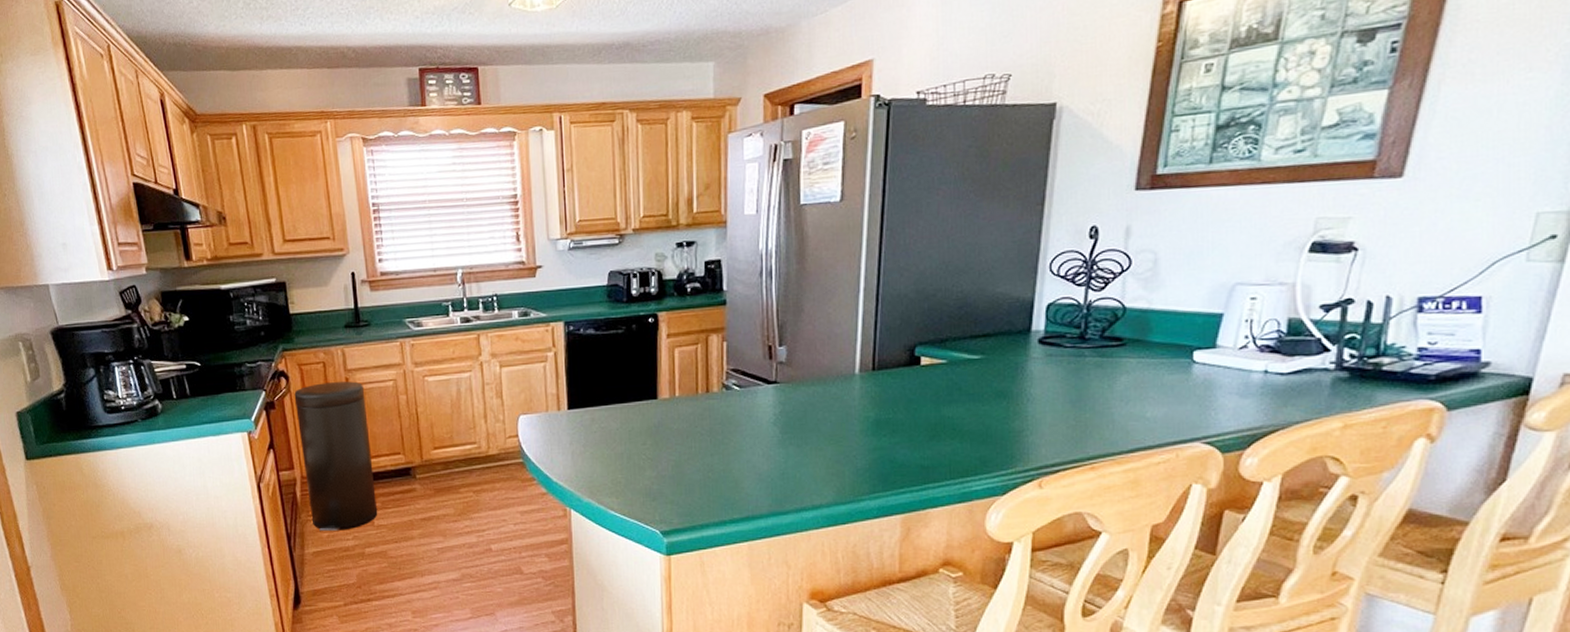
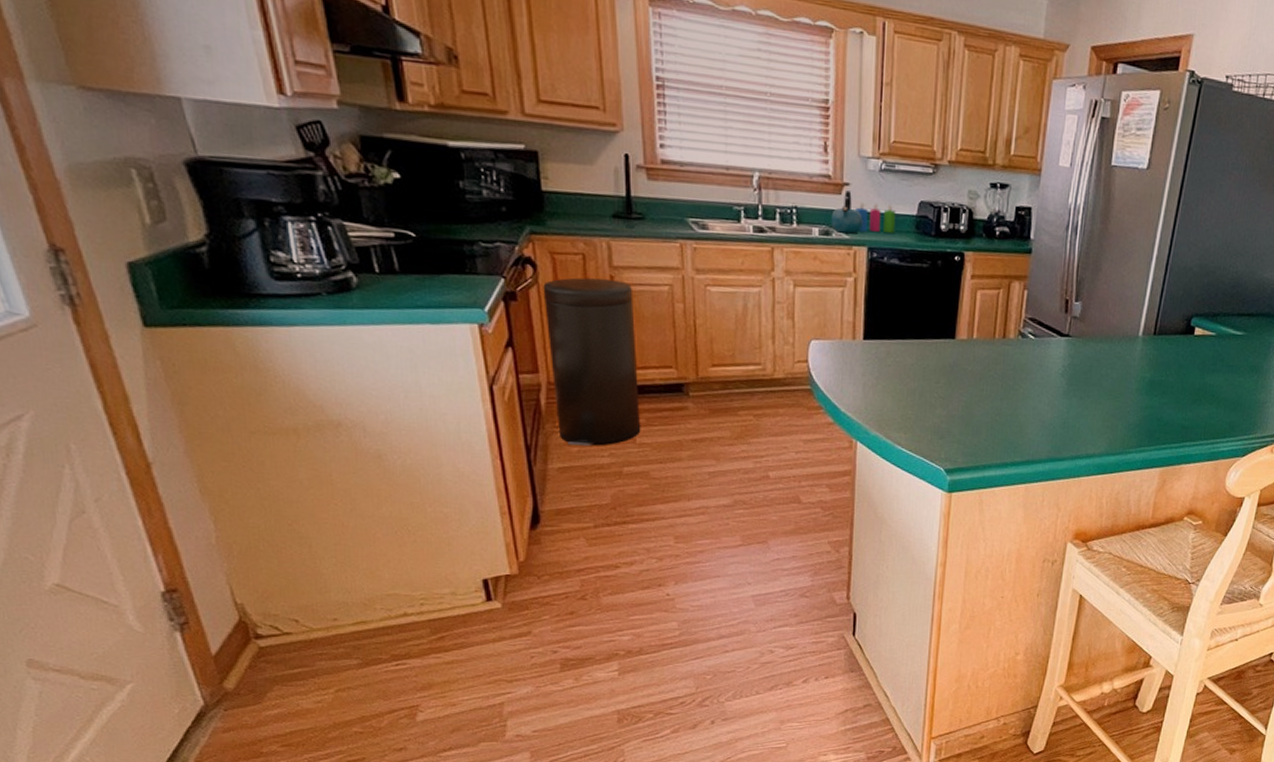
kettle: none [528,272,558,312] -> present [831,190,863,234]
soap dispenser: none [550,278,589,308] -> present [856,202,896,233]

